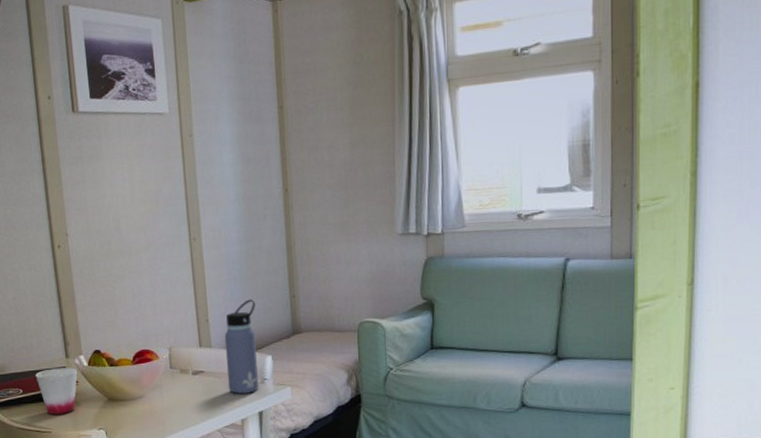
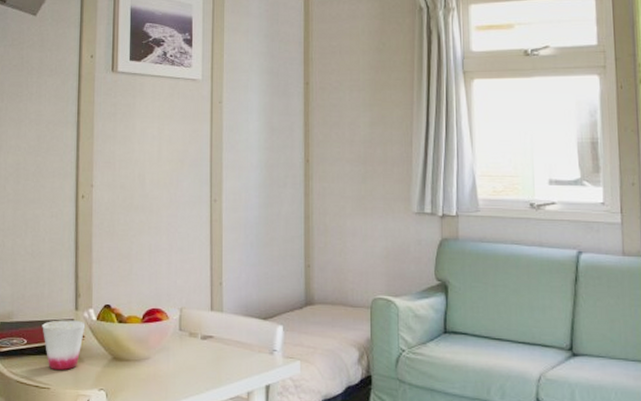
water bottle: present [224,299,259,394] -> none [236,265,270,364]

